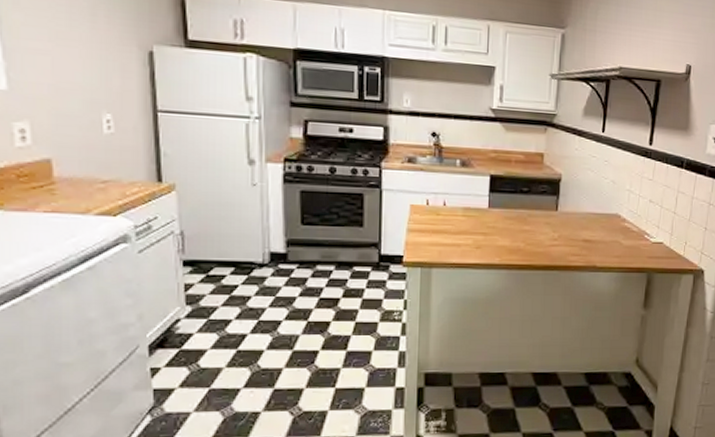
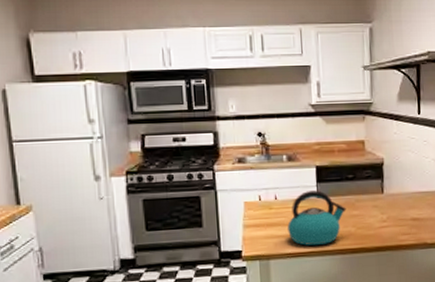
kettle: none [454,200,518,258] -> present [287,190,347,246]

